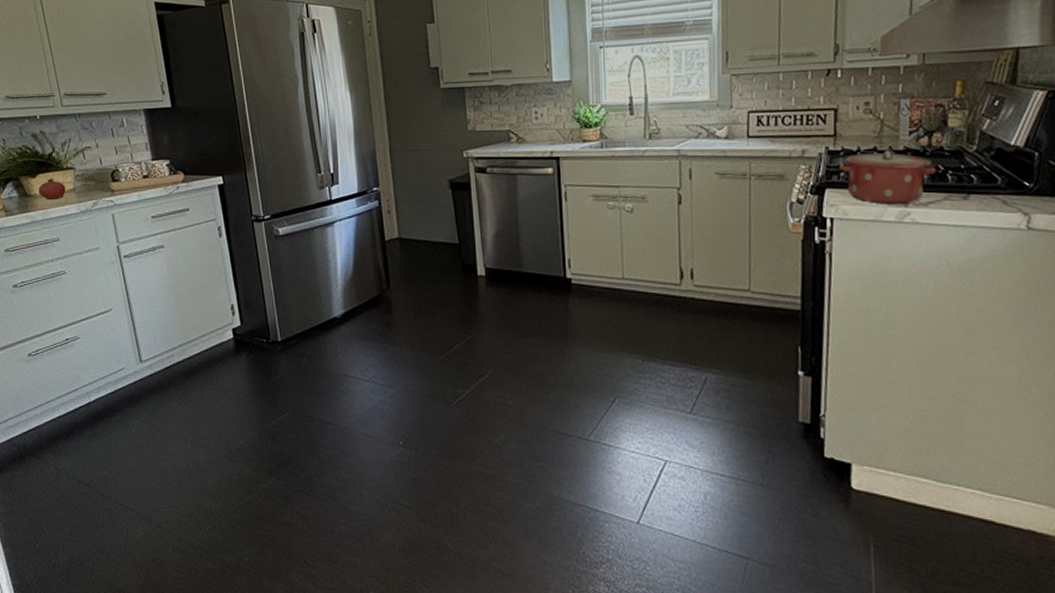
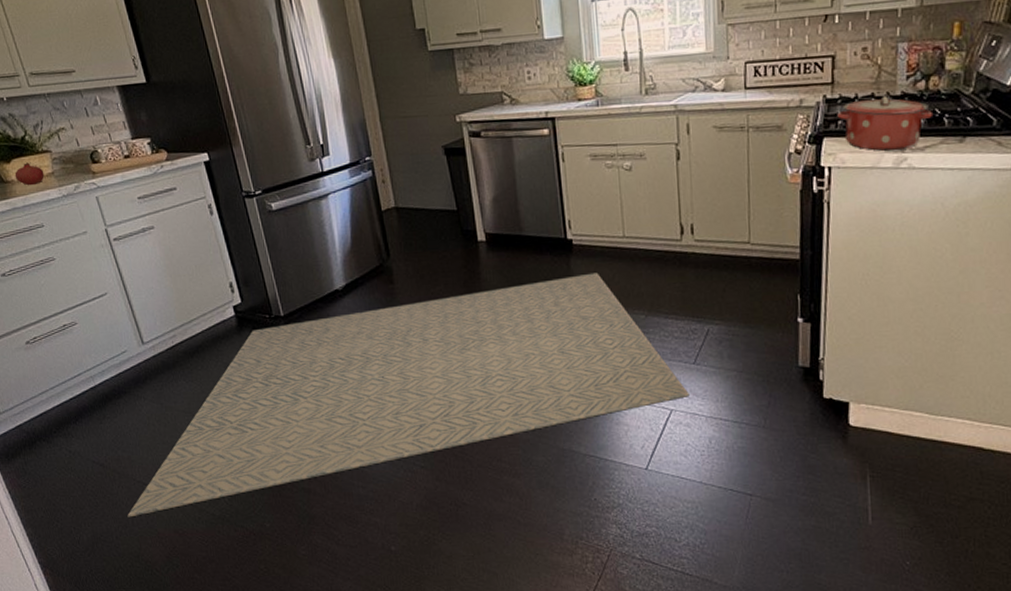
rug: none [106,313,685,543] -> present [127,272,690,518]

